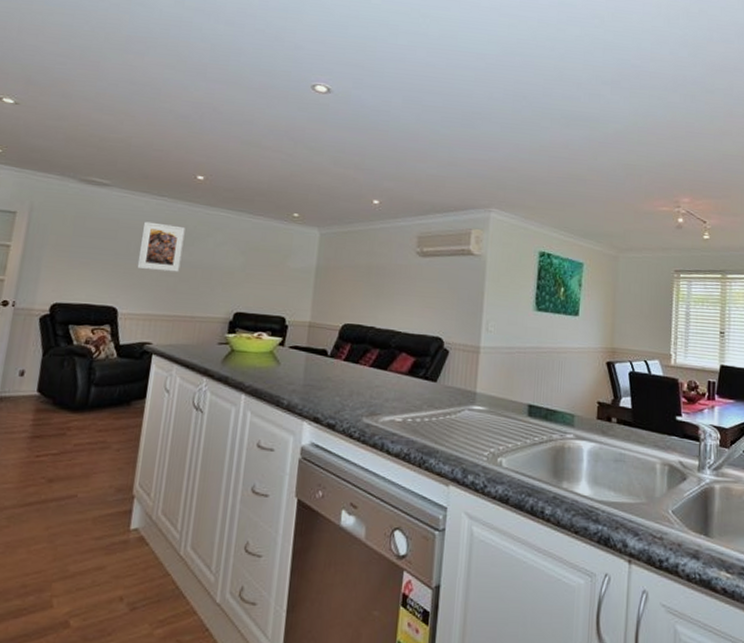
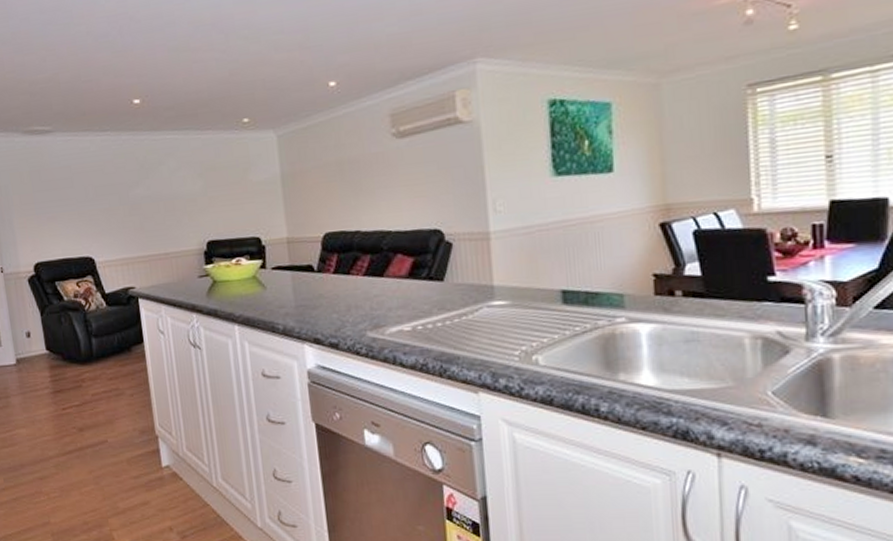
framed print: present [137,221,186,273] -> none [95,160,142,214]

